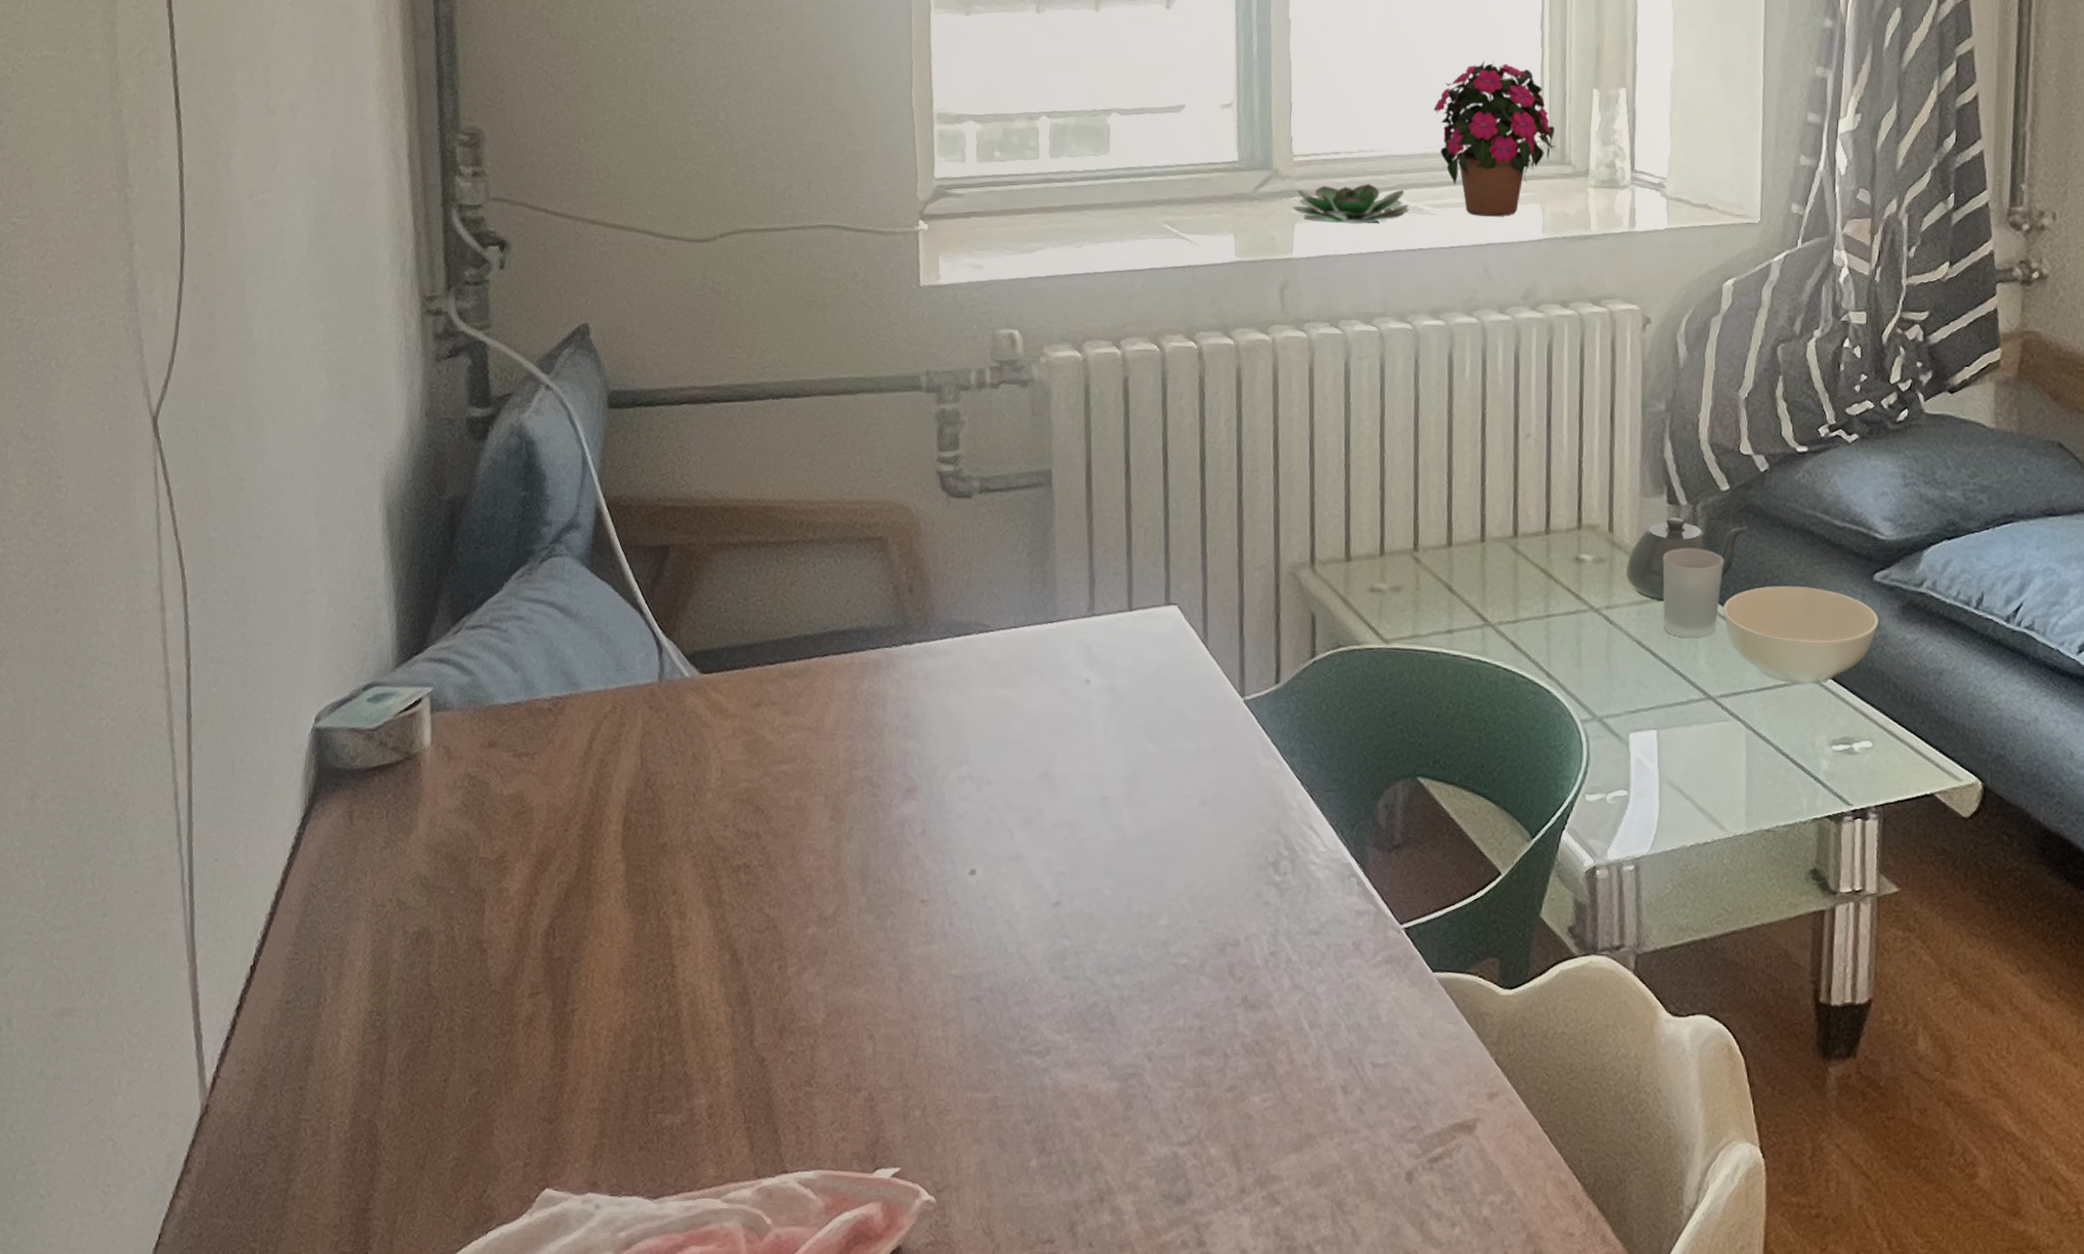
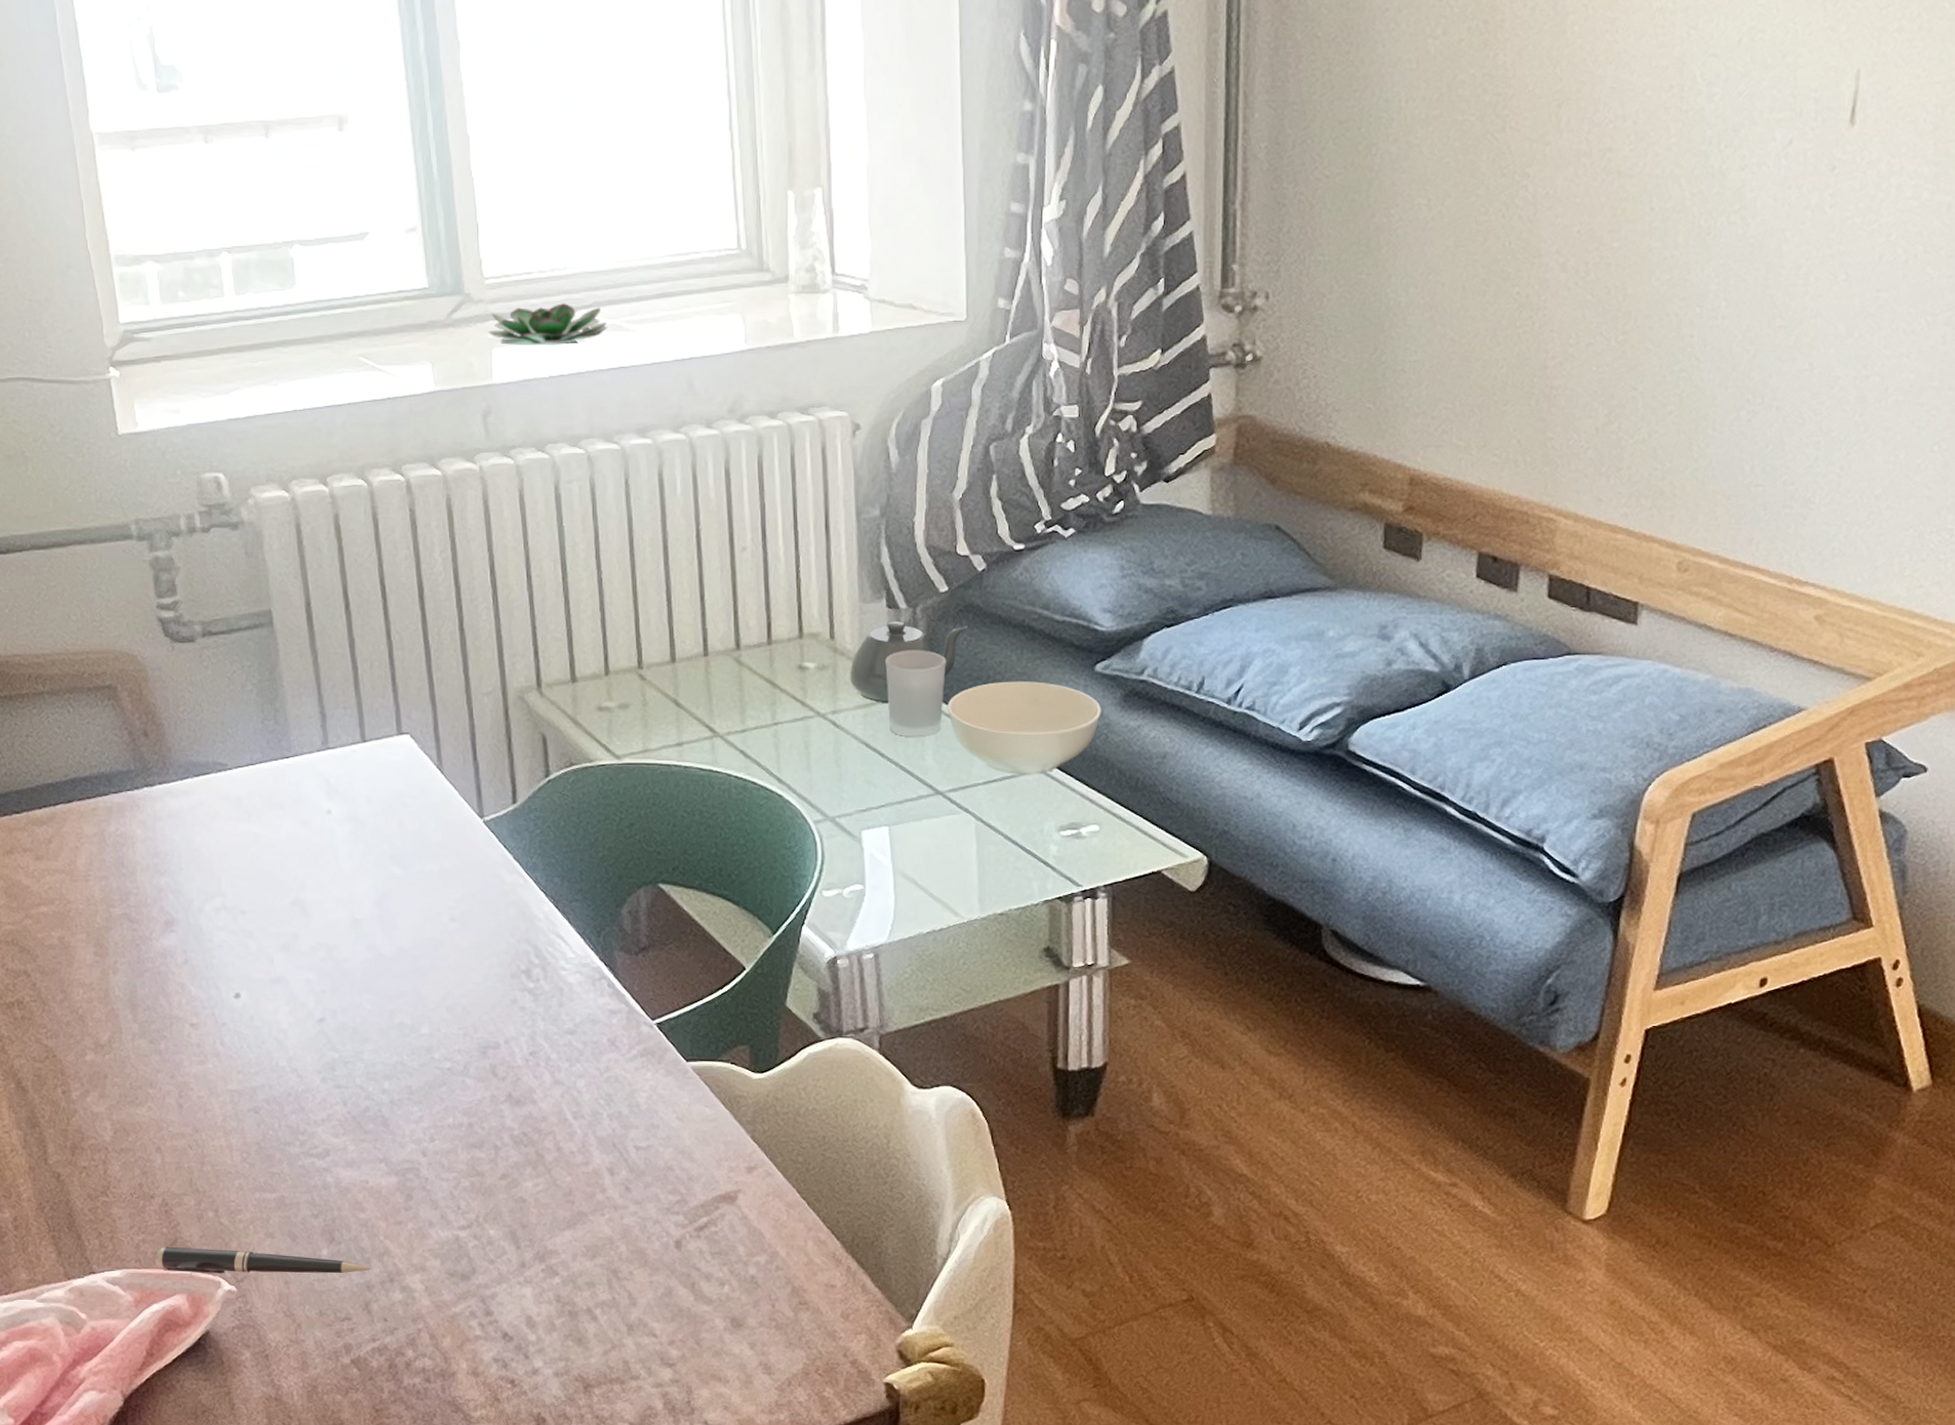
pen: none [852,1147,1083,1189] -> present [155,1247,373,1274]
potted flower: present [1433,60,1556,217] -> none [624,166,753,330]

